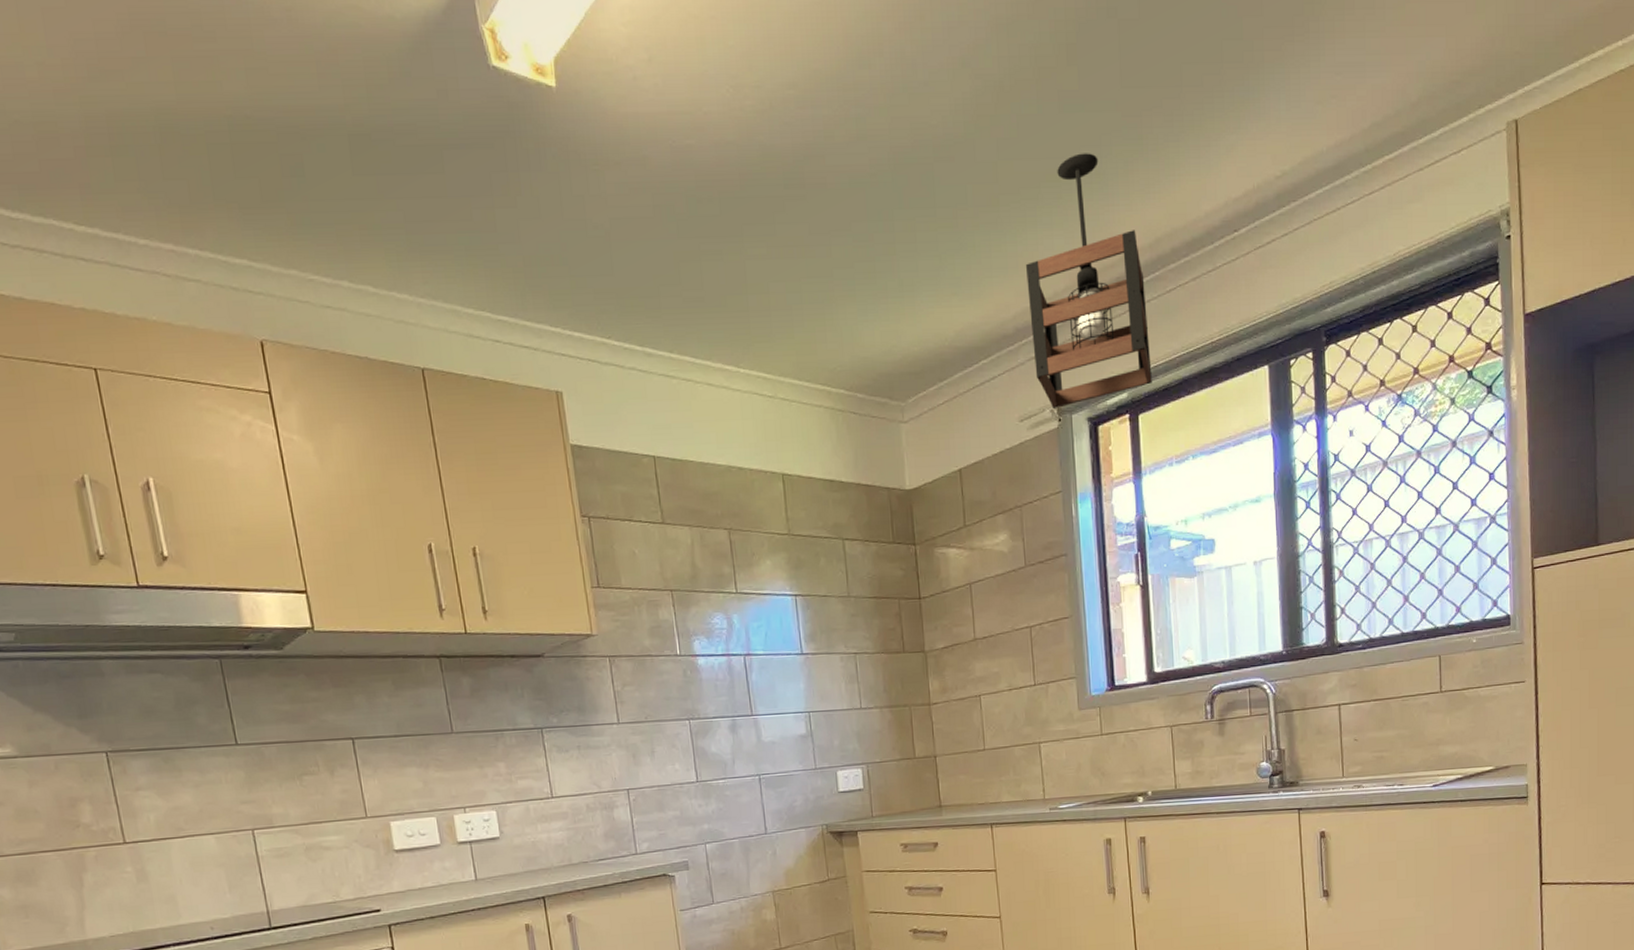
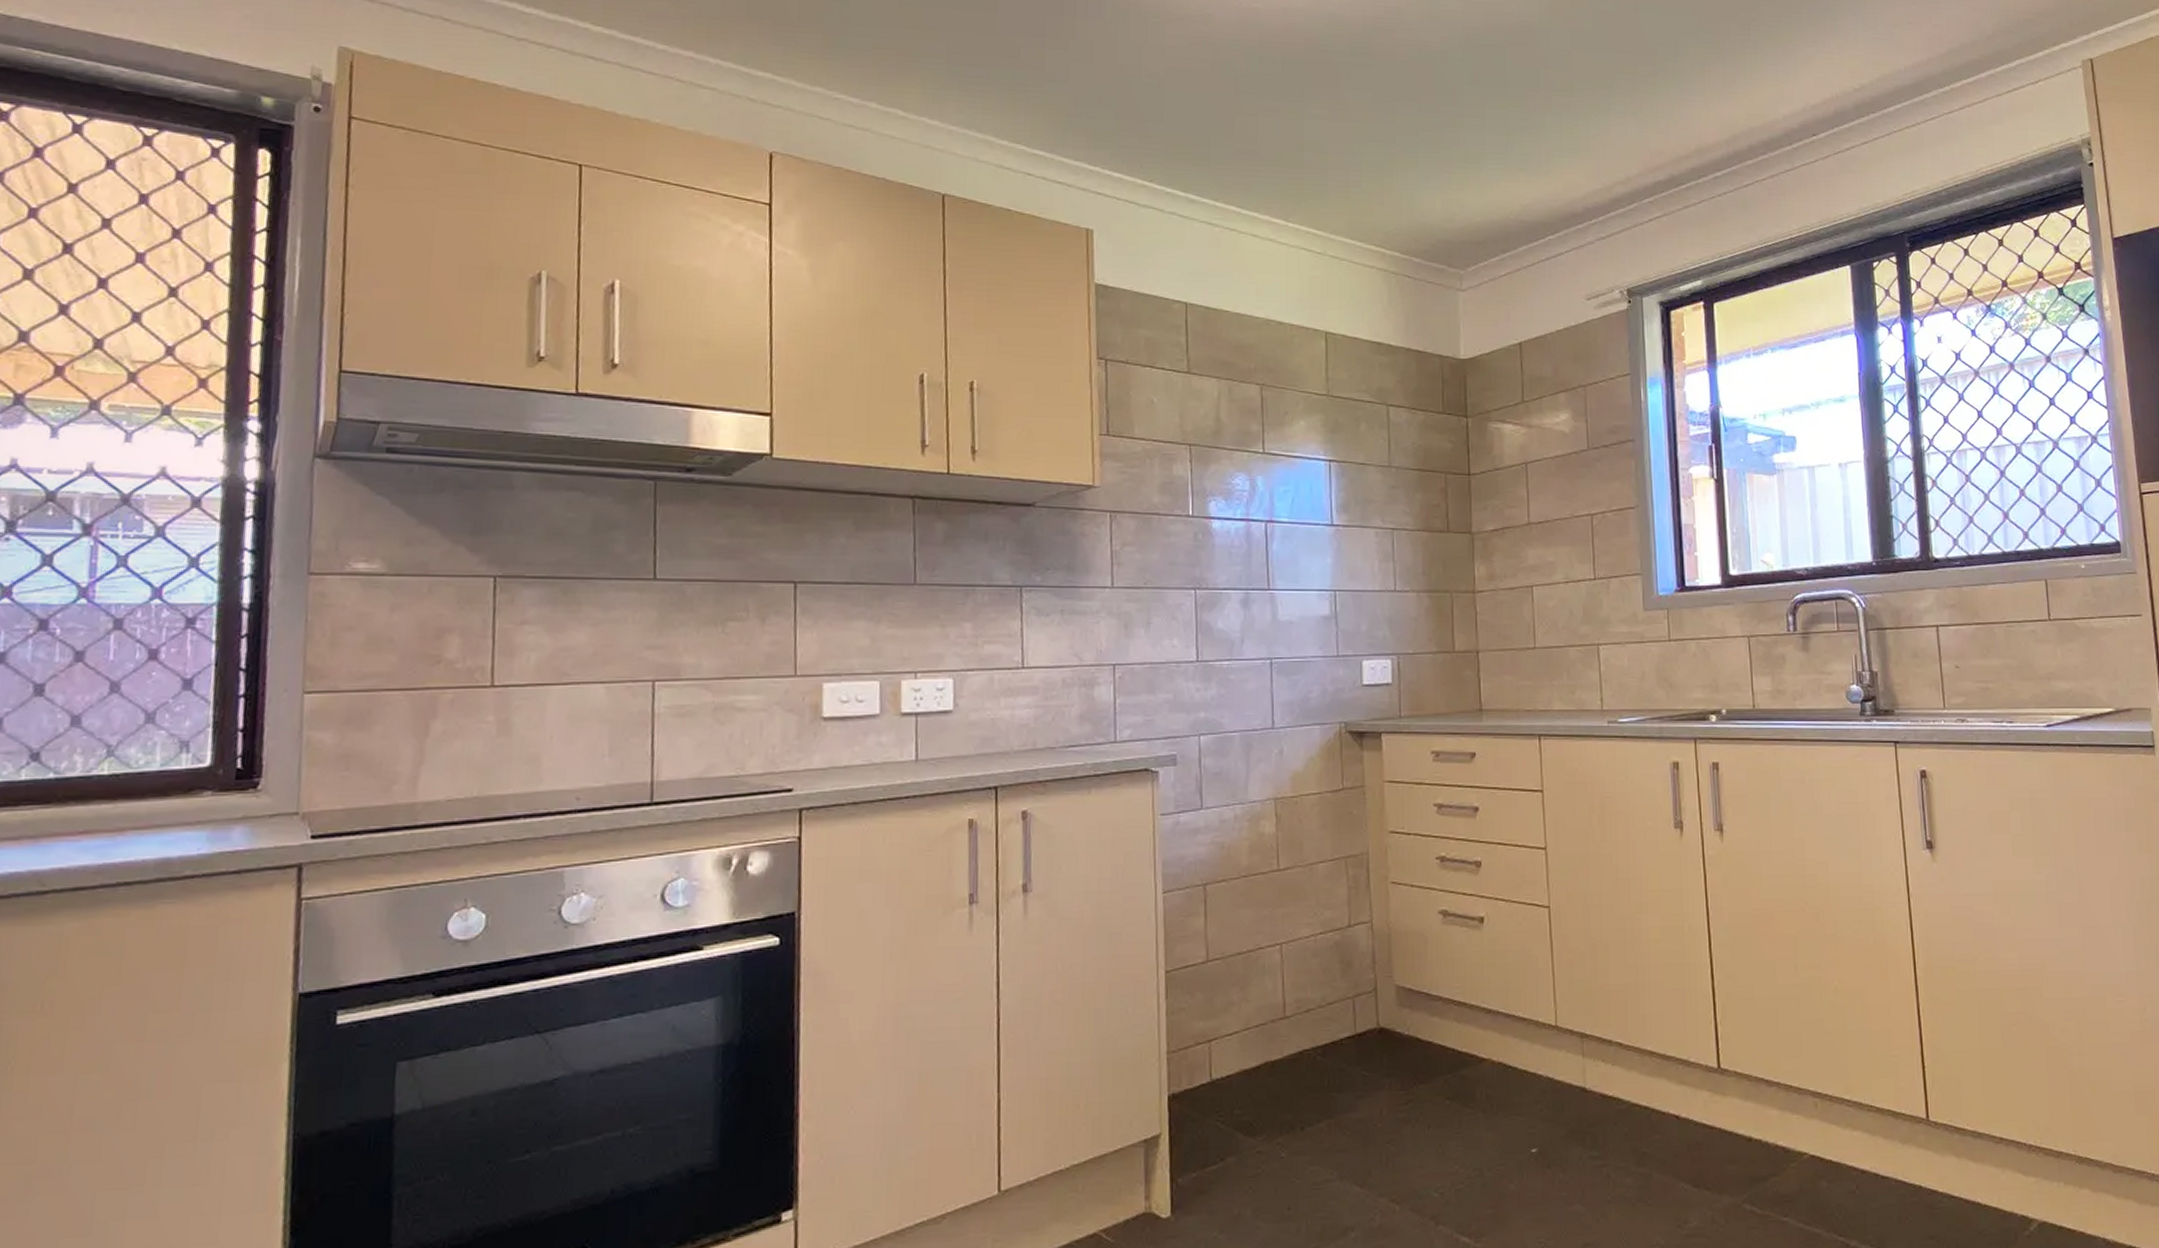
pendant light: present [1025,153,1152,410] -> none [1597,50,1728,291]

